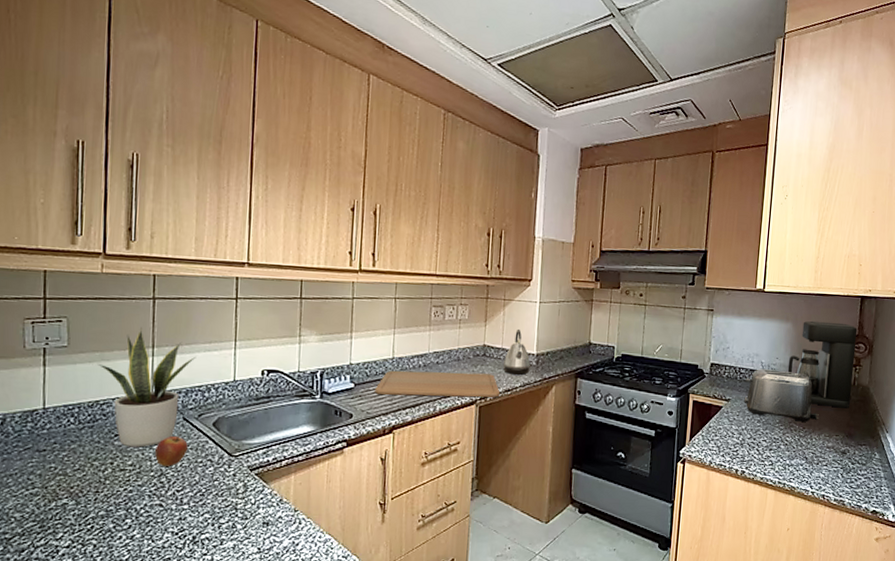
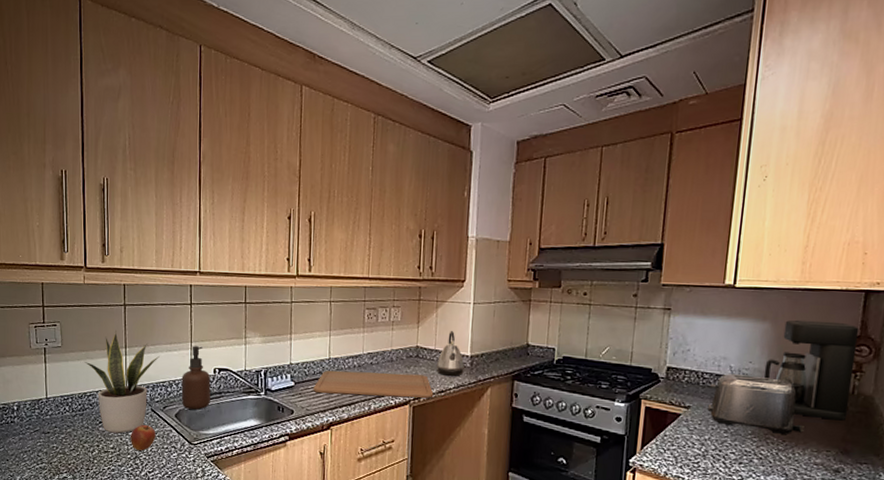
soap dispenser: none [221,345,258,417] -> present [181,346,211,410]

